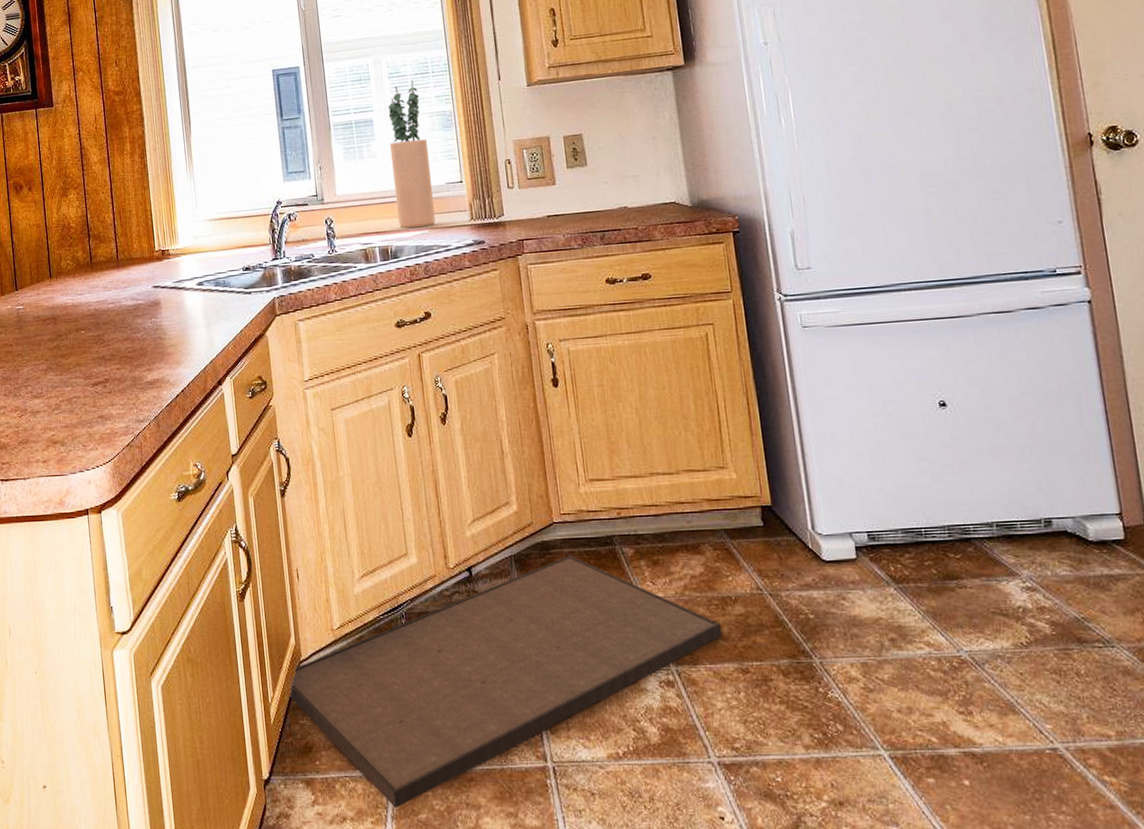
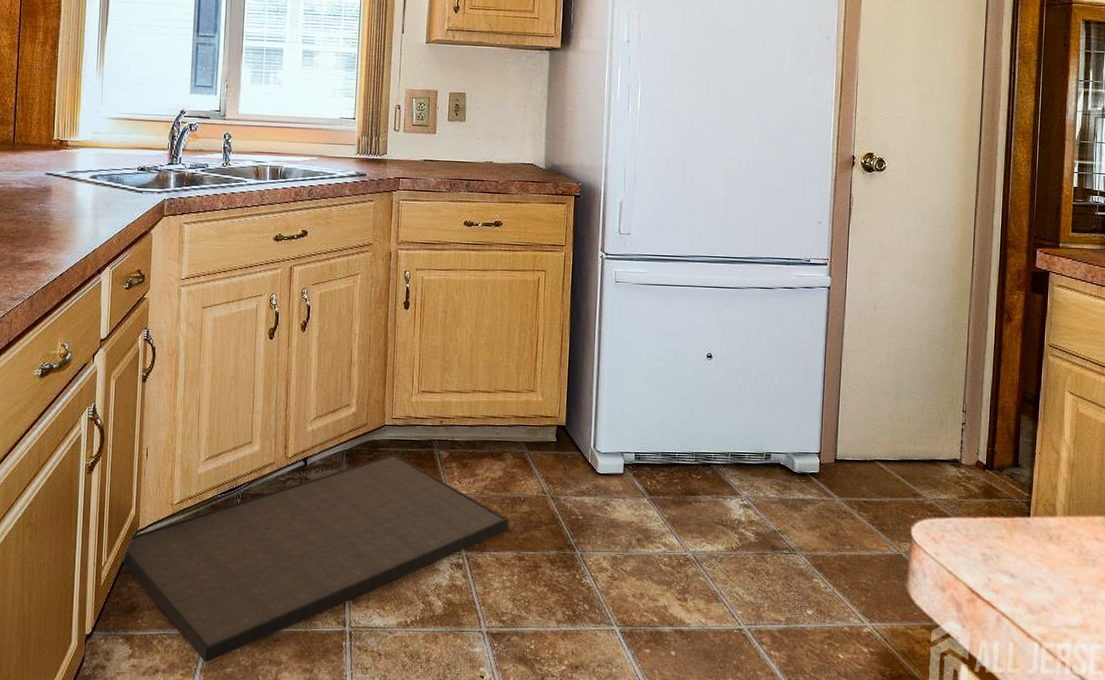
vase: present [388,81,435,228] -> none [292,20,330,154]

